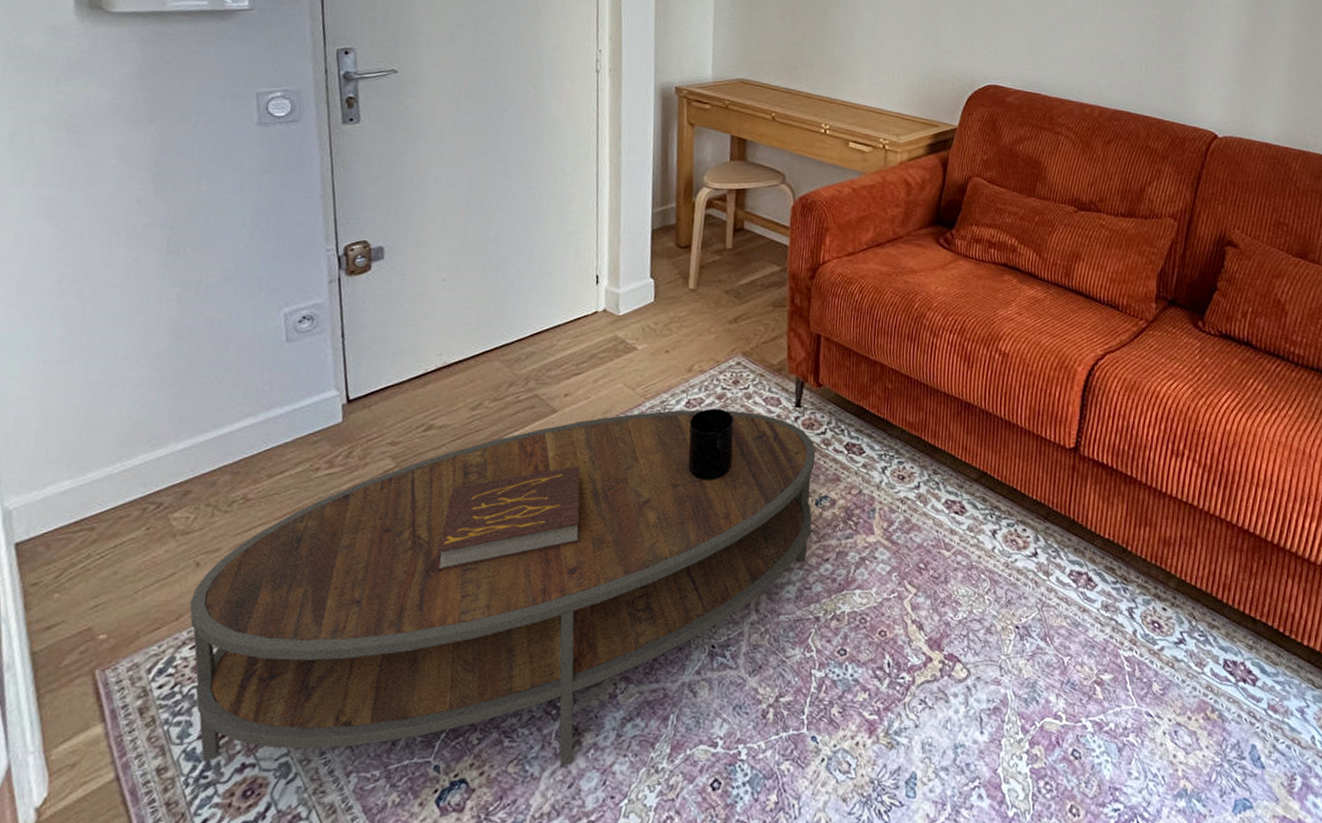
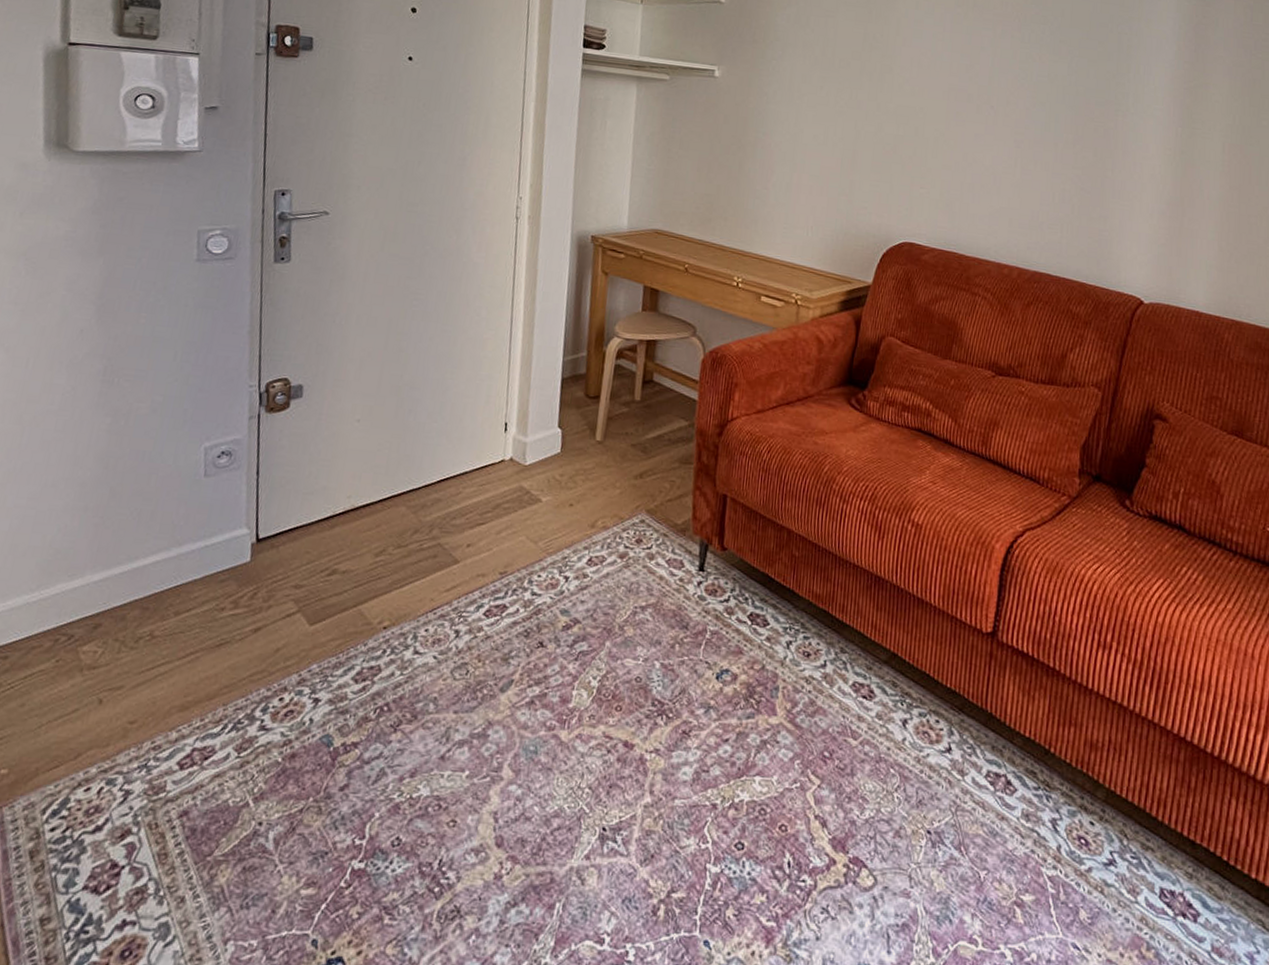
coffee table: present [189,409,816,766] -> none [84,567,718,952]
book: present [437,466,581,570] -> none [331,621,479,725]
mug: present [688,408,734,481] -> none [586,567,636,645]

